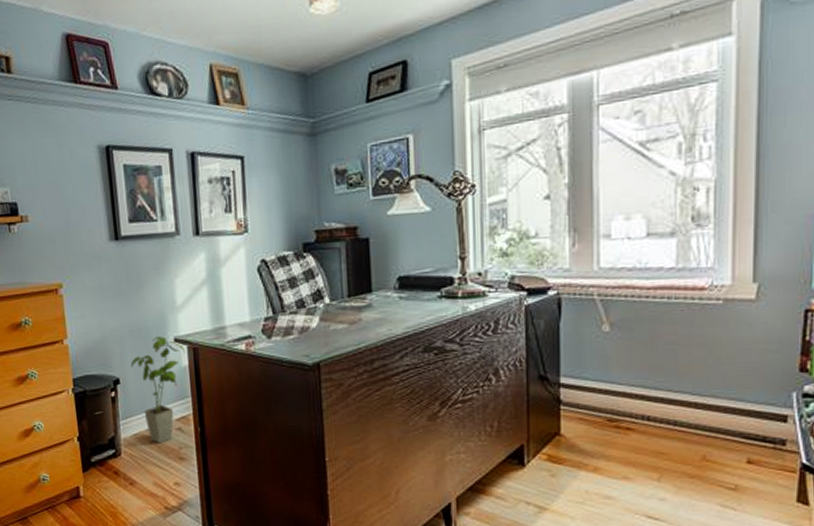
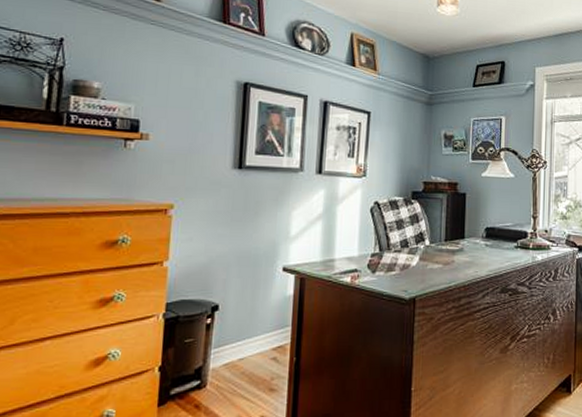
house plant: present [131,336,185,444] -> none [234,265,292,374]

